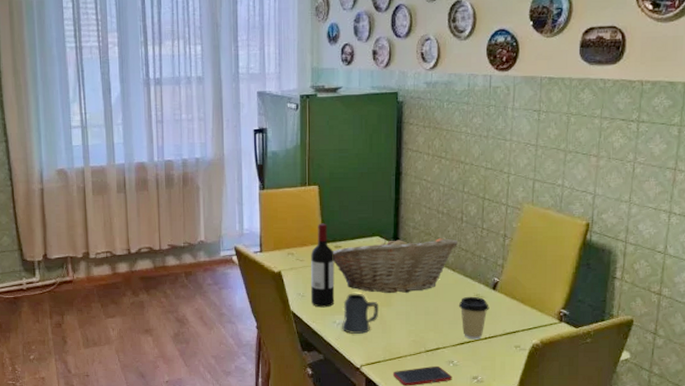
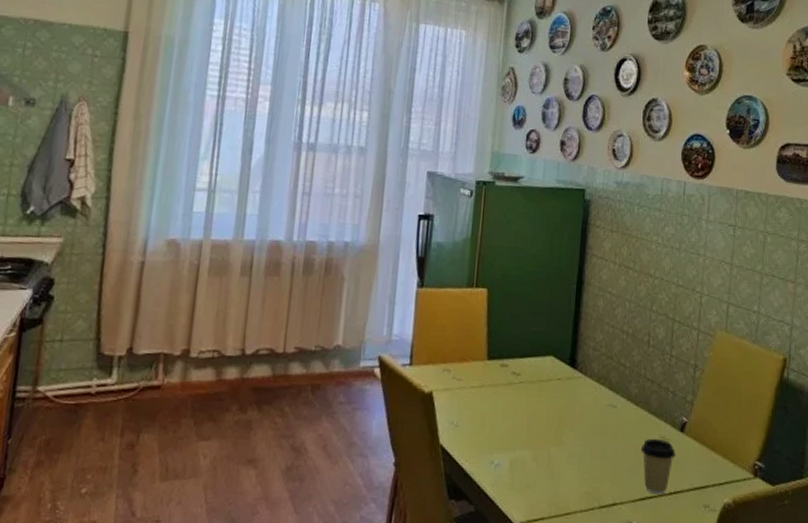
wine bottle: present [311,223,335,308] -> none [466,334,499,443]
fruit basket: present [332,236,458,293] -> none [497,356,643,430]
mug: present [342,293,379,334] -> none [500,425,548,480]

